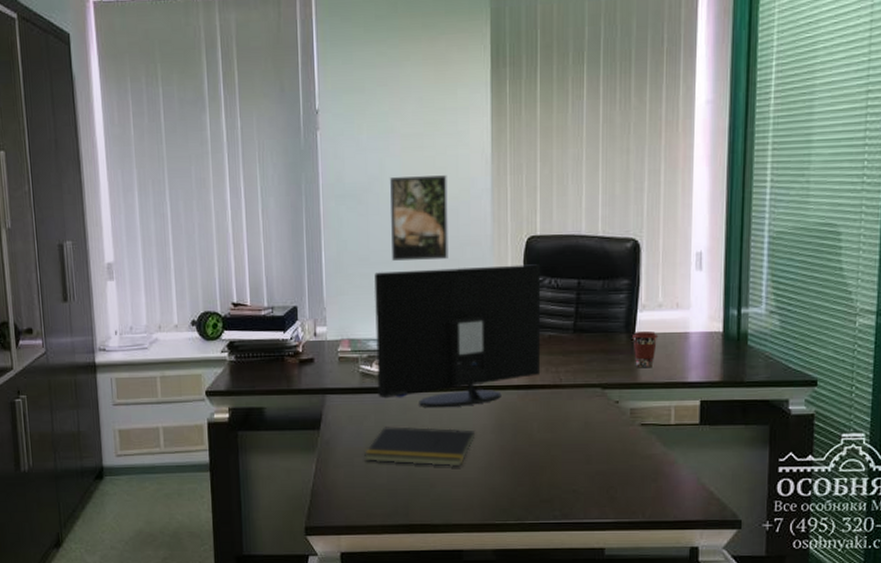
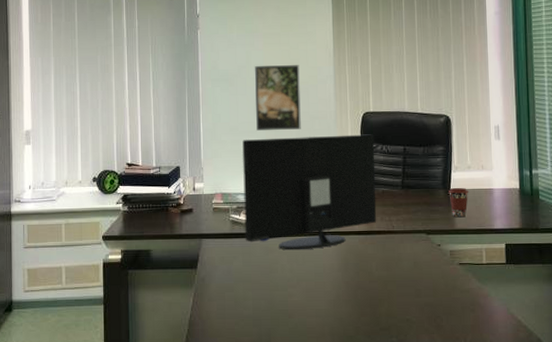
notepad: present [364,426,476,467] -> none [234,266,326,300]

